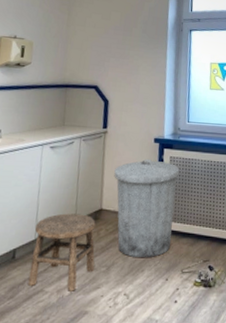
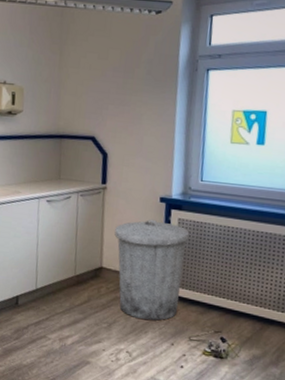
stool: present [28,213,96,291] -> none [31,267,96,342]

